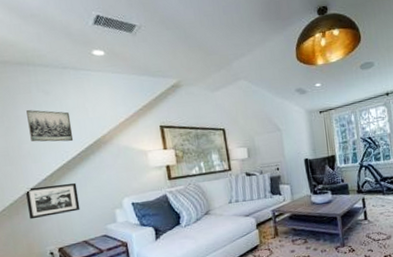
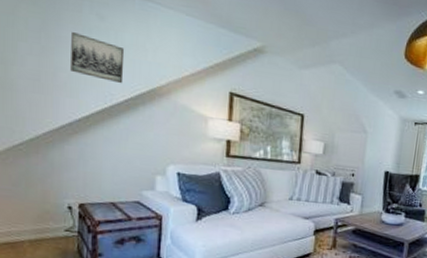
picture frame: present [26,182,81,220] -> none [51,125,116,167]

